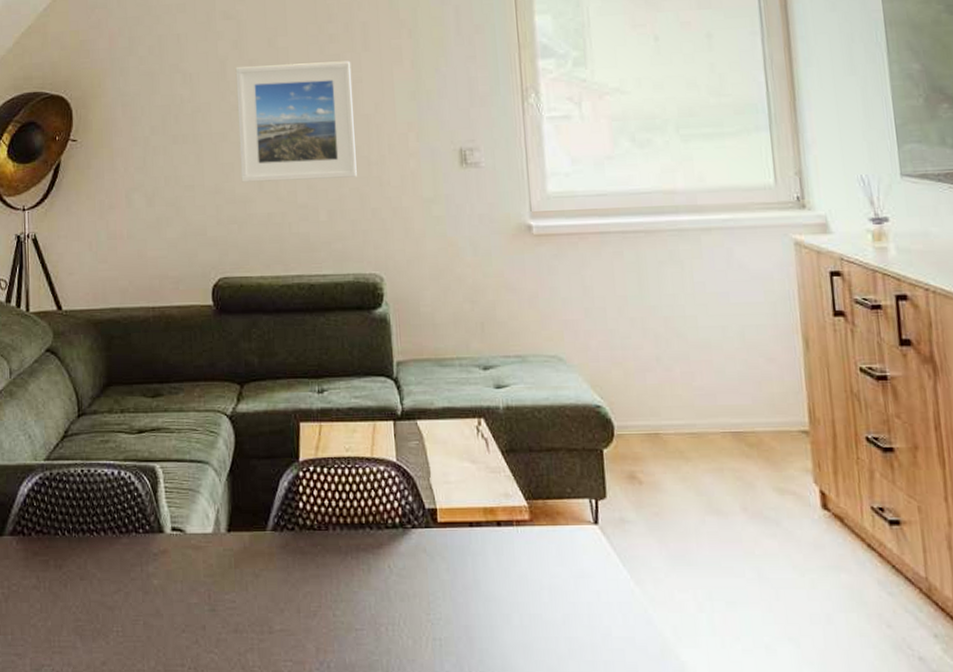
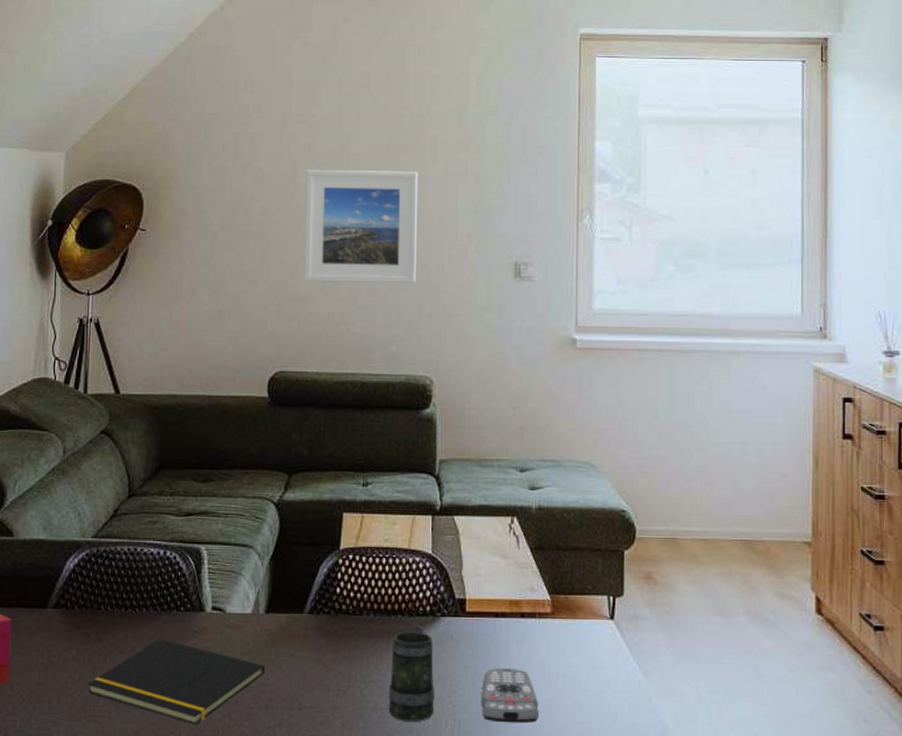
notepad: none [50,563,232,653] -> present [88,638,266,725]
mug: none [362,538,413,642] -> present [388,625,435,721]
remote control: none [461,580,525,641] -> present [481,667,539,724]

